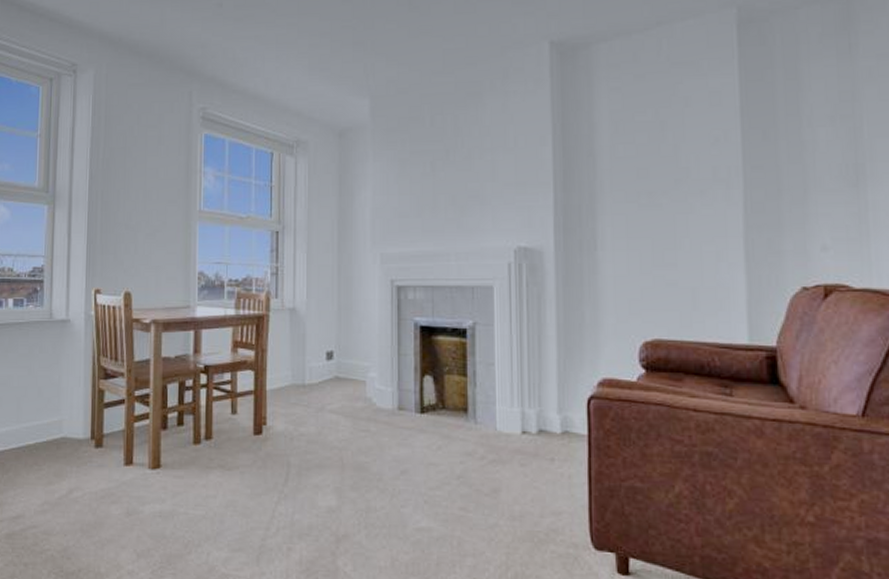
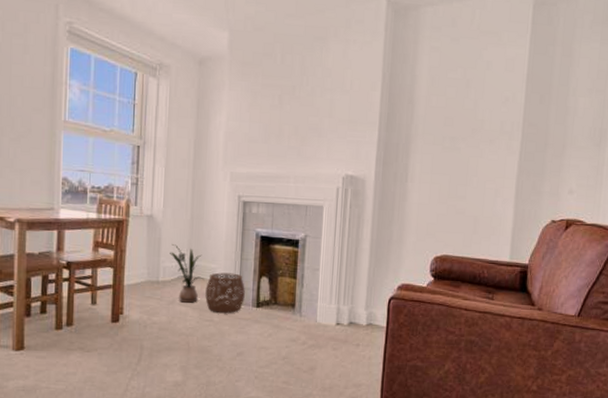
house plant: none [316,341,357,410] -> present [170,244,205,303]
woven basket: none [359,372,405,421] -> present [205,272,245,313]

